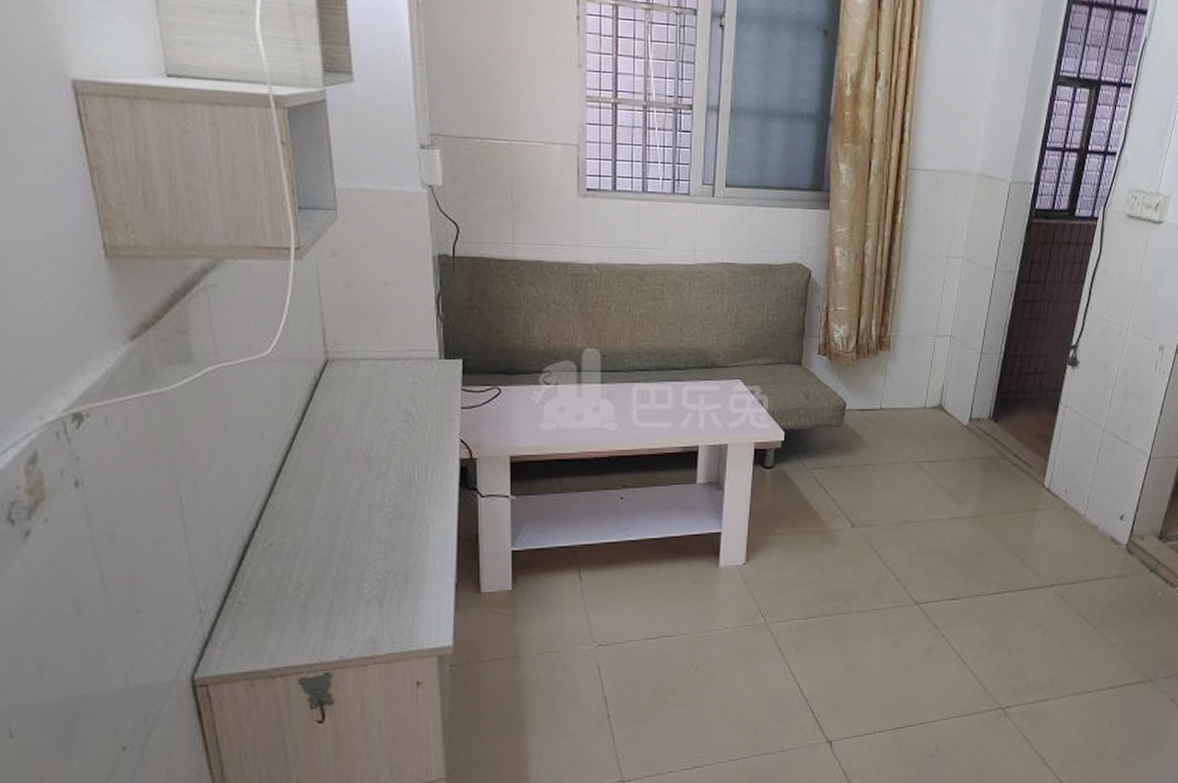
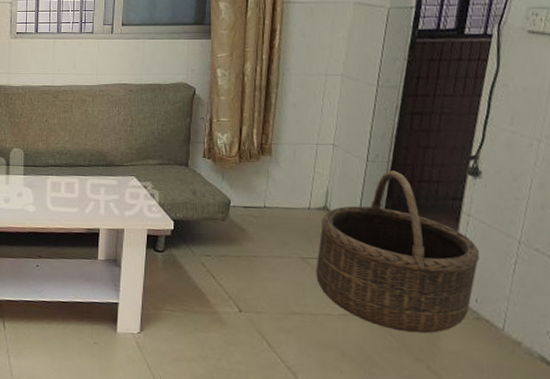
basket: none [928,363,1072,529] -> present [316,170,480,334]

